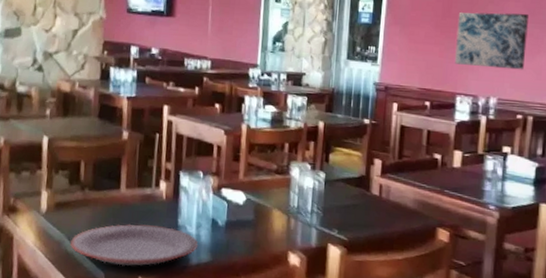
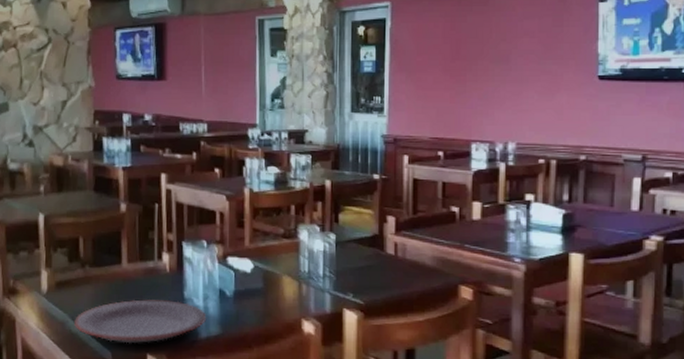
wall art: present [455,12,528,70] -> none [468,49,545,111]

